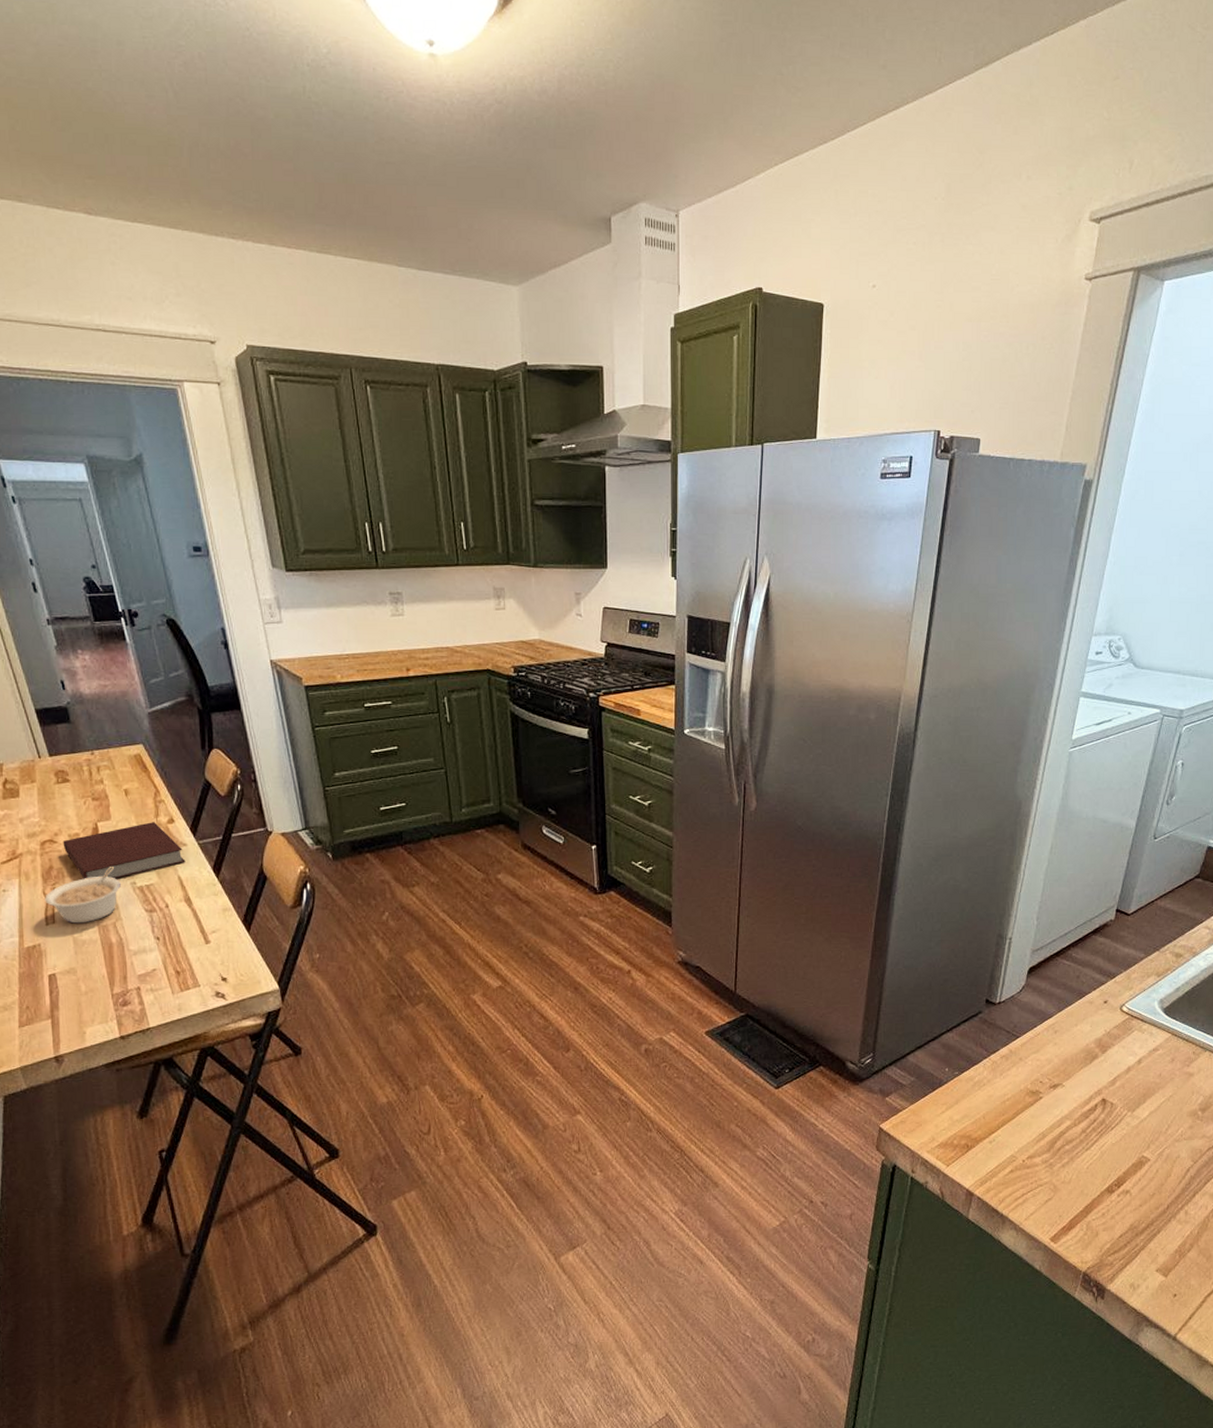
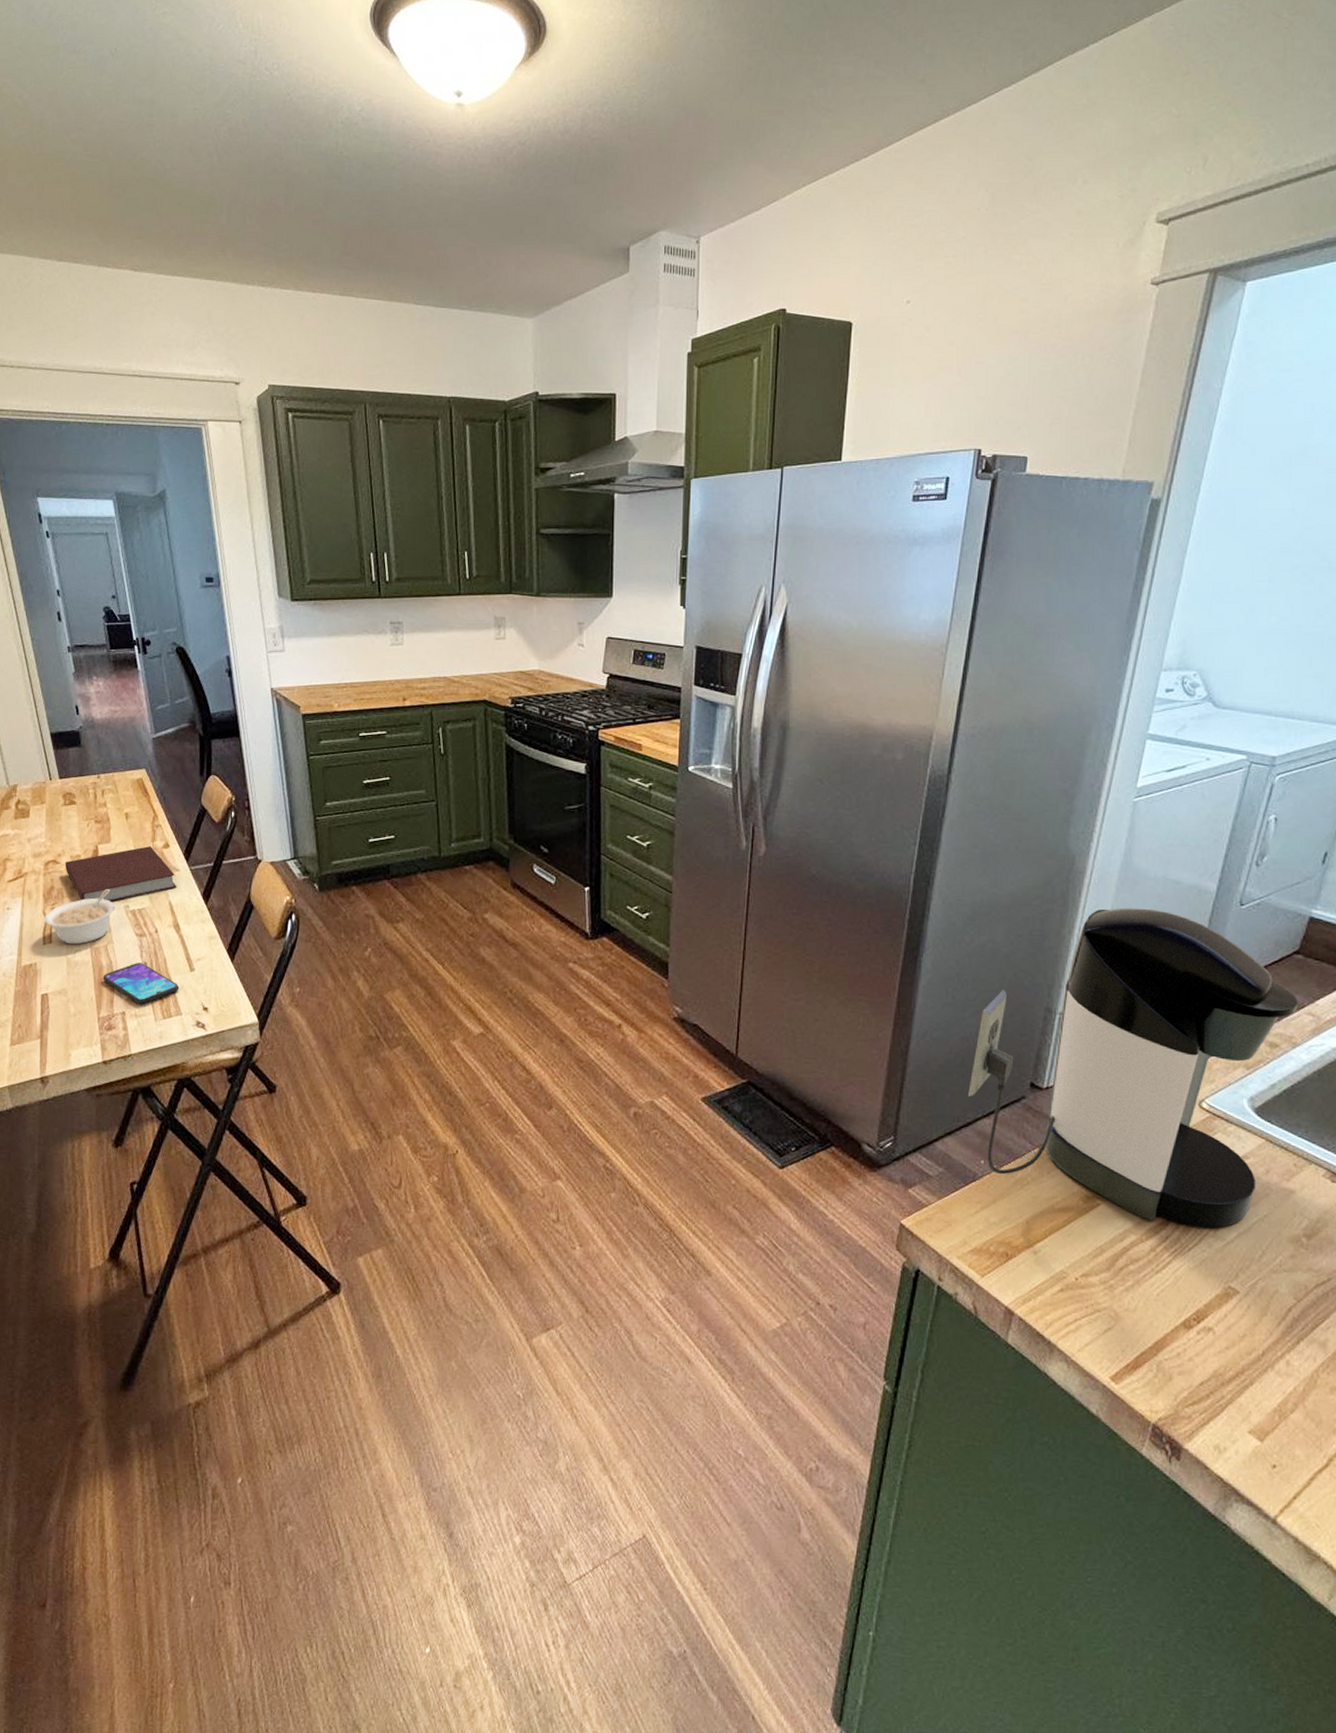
smartphone: none [113,938,196,979] -> present [103,963,180,1005]
coffee maker: none [934,844,1198,1110] -> present [967,908,1298,1228]

